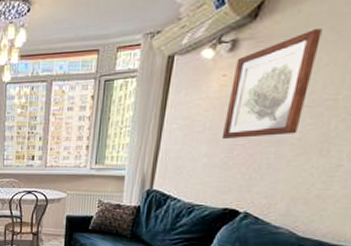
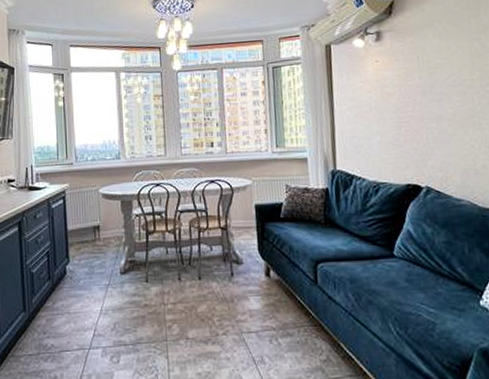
wall art: present [221,29,323,139] -> none [384,23,450,117]

